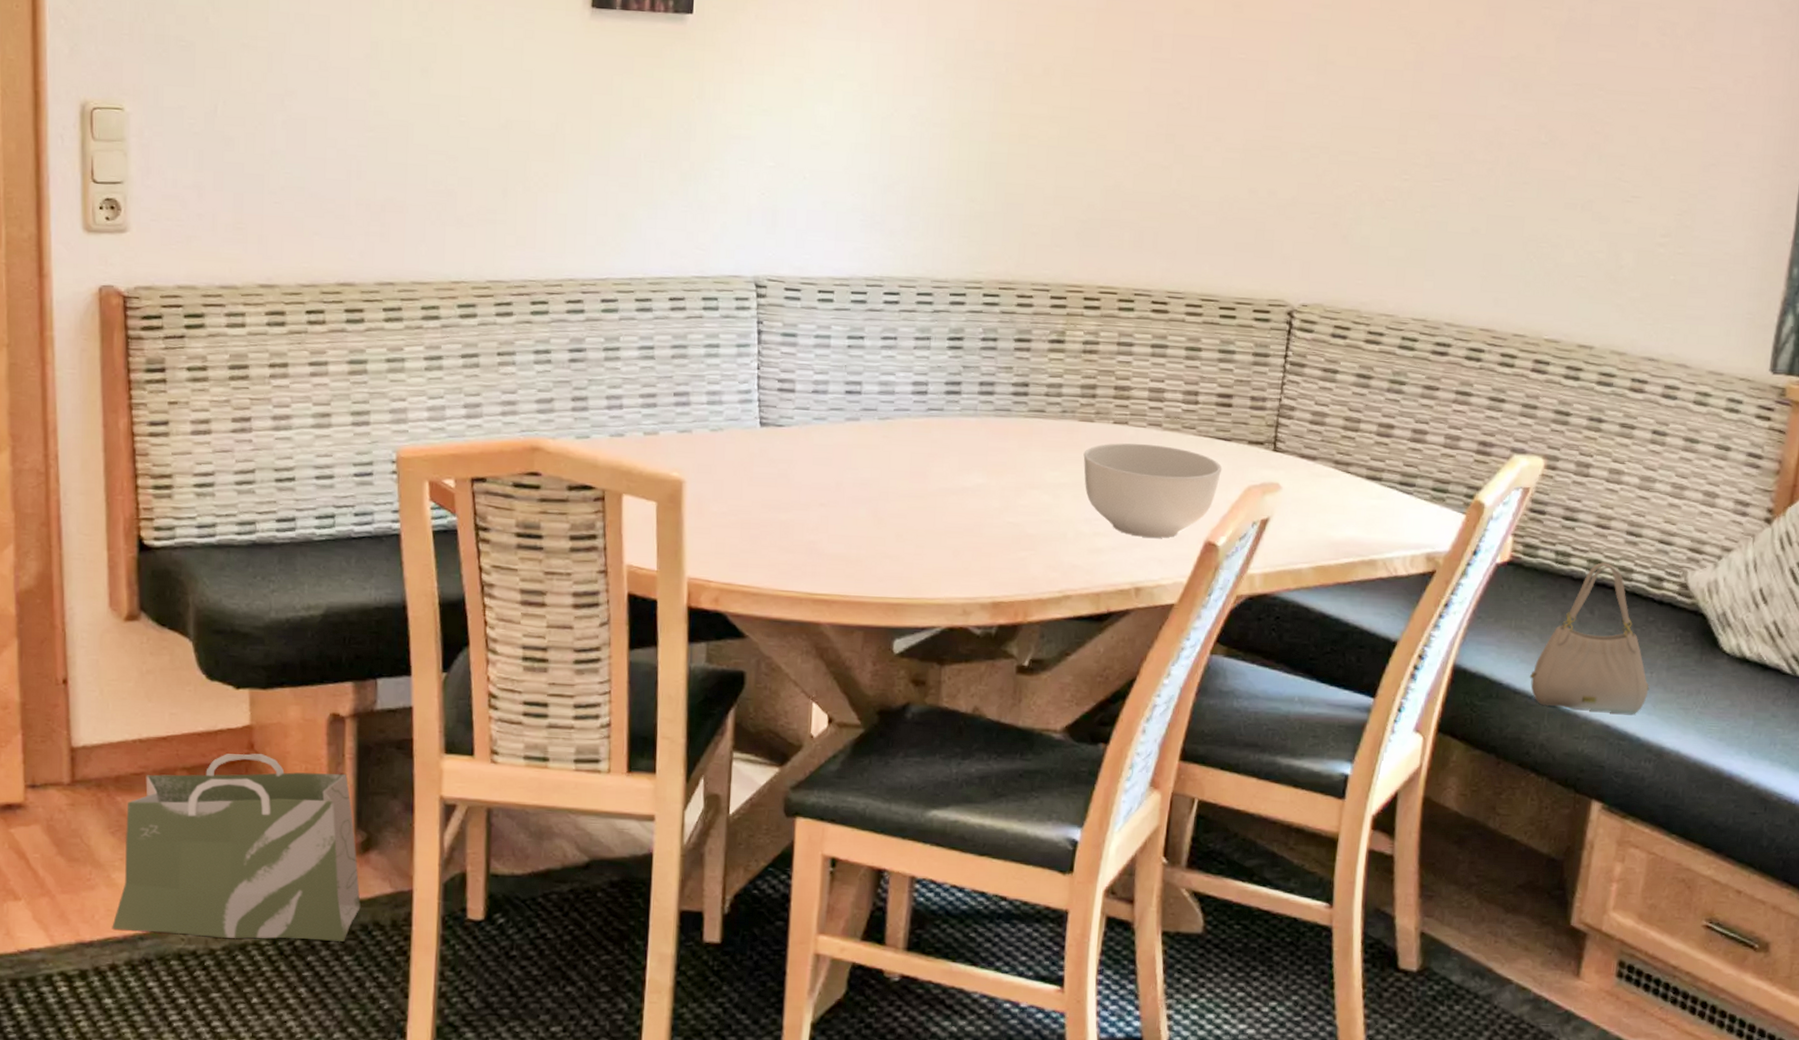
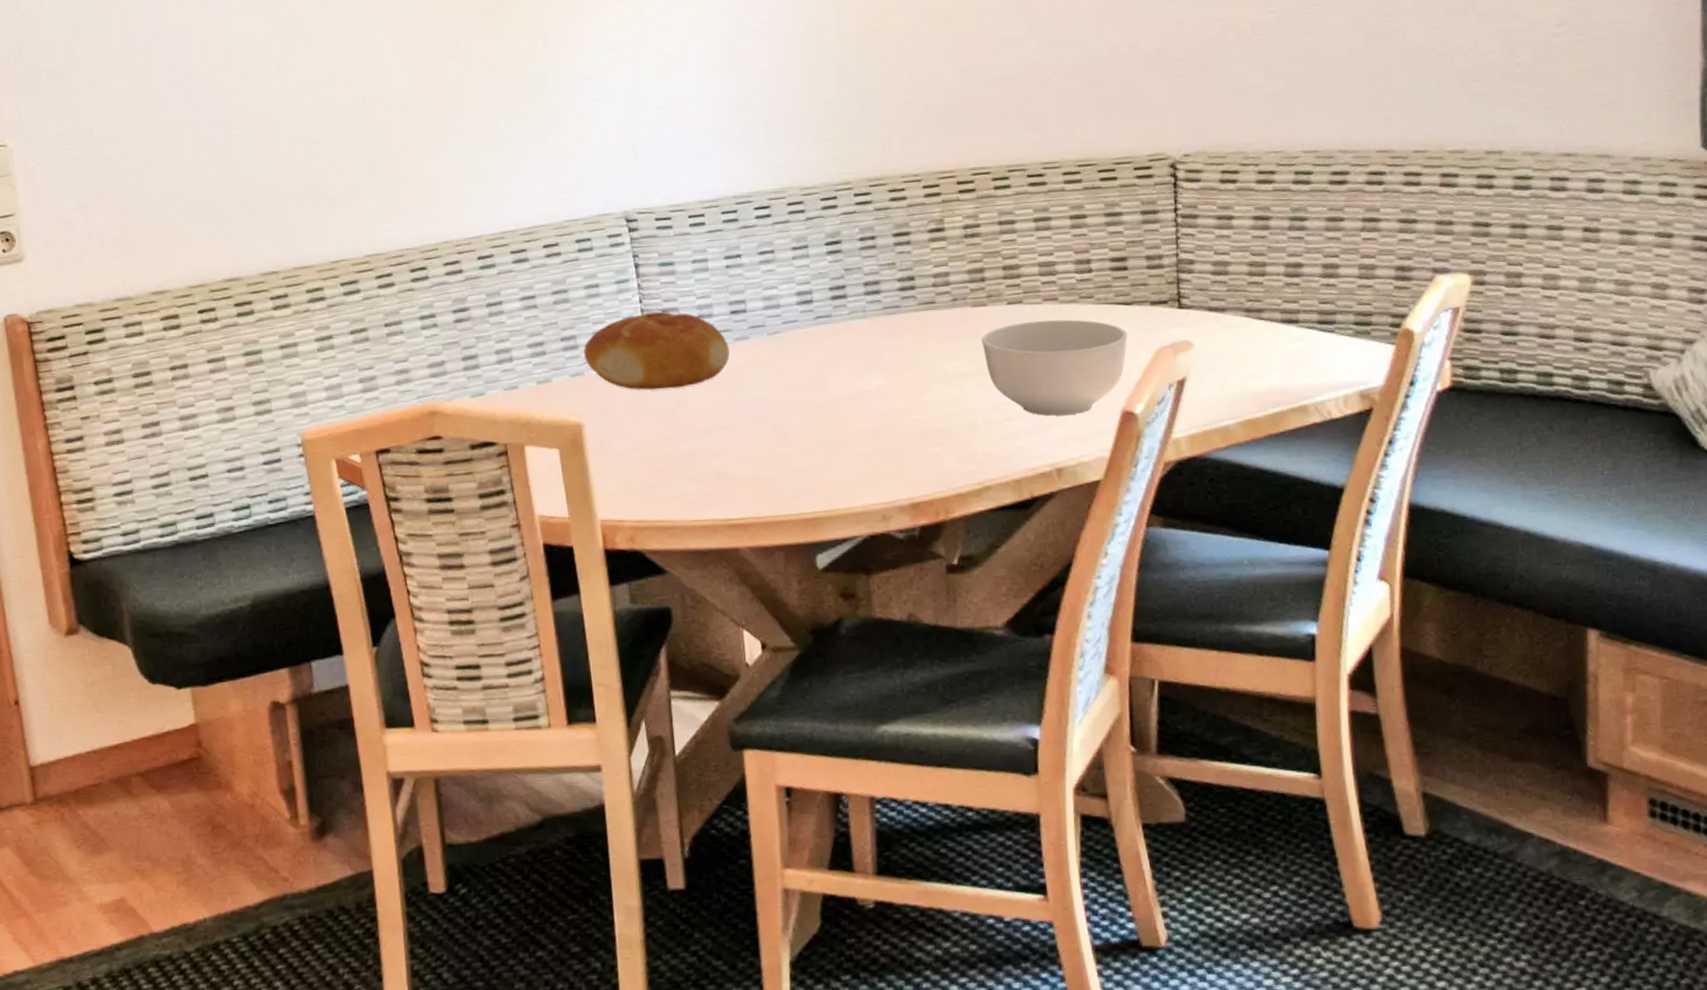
grocery bag: present [112,754,361,942] -> none [88,751,324,943]
bread: none [695,380,839,459] -> present [583,311,730,390]
handbag: present [1529,562,1649,714] -> none [1494,374,1629,535]

